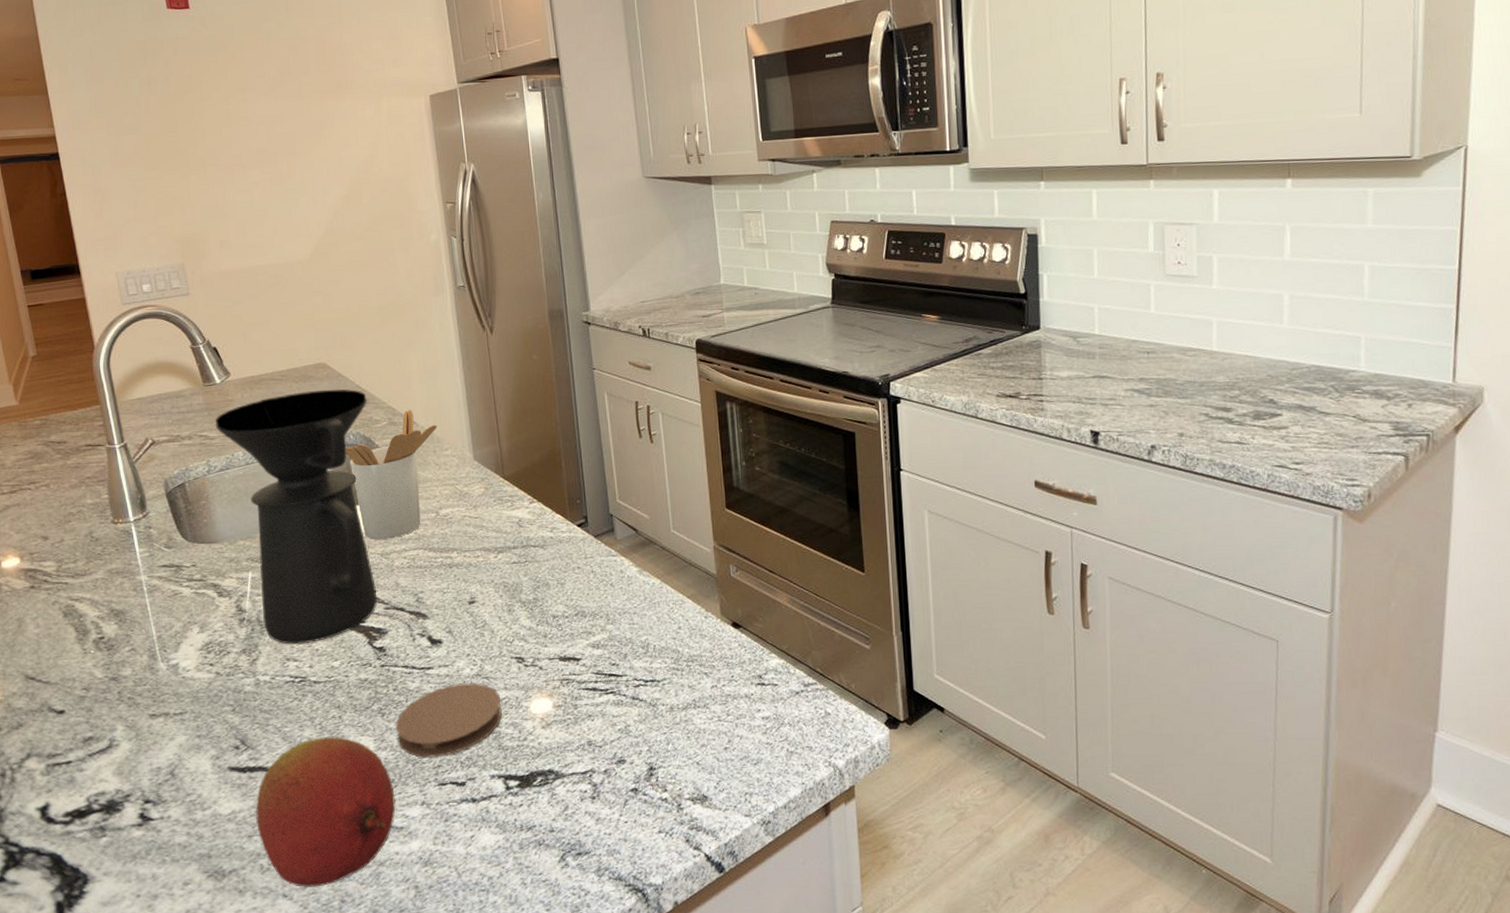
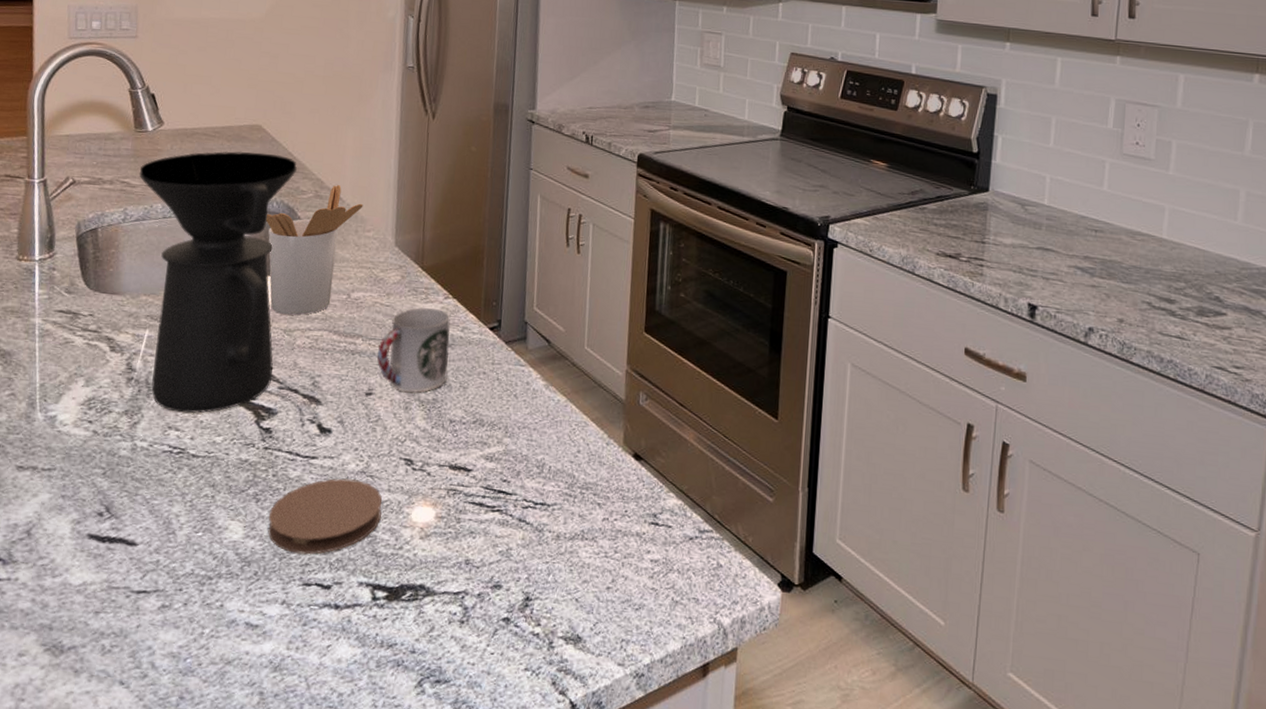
fruit: present [256,737,396,887] -> none [106,515,256,679]
cup: none [473,513,544,595] -> present [377,307,451,393]

